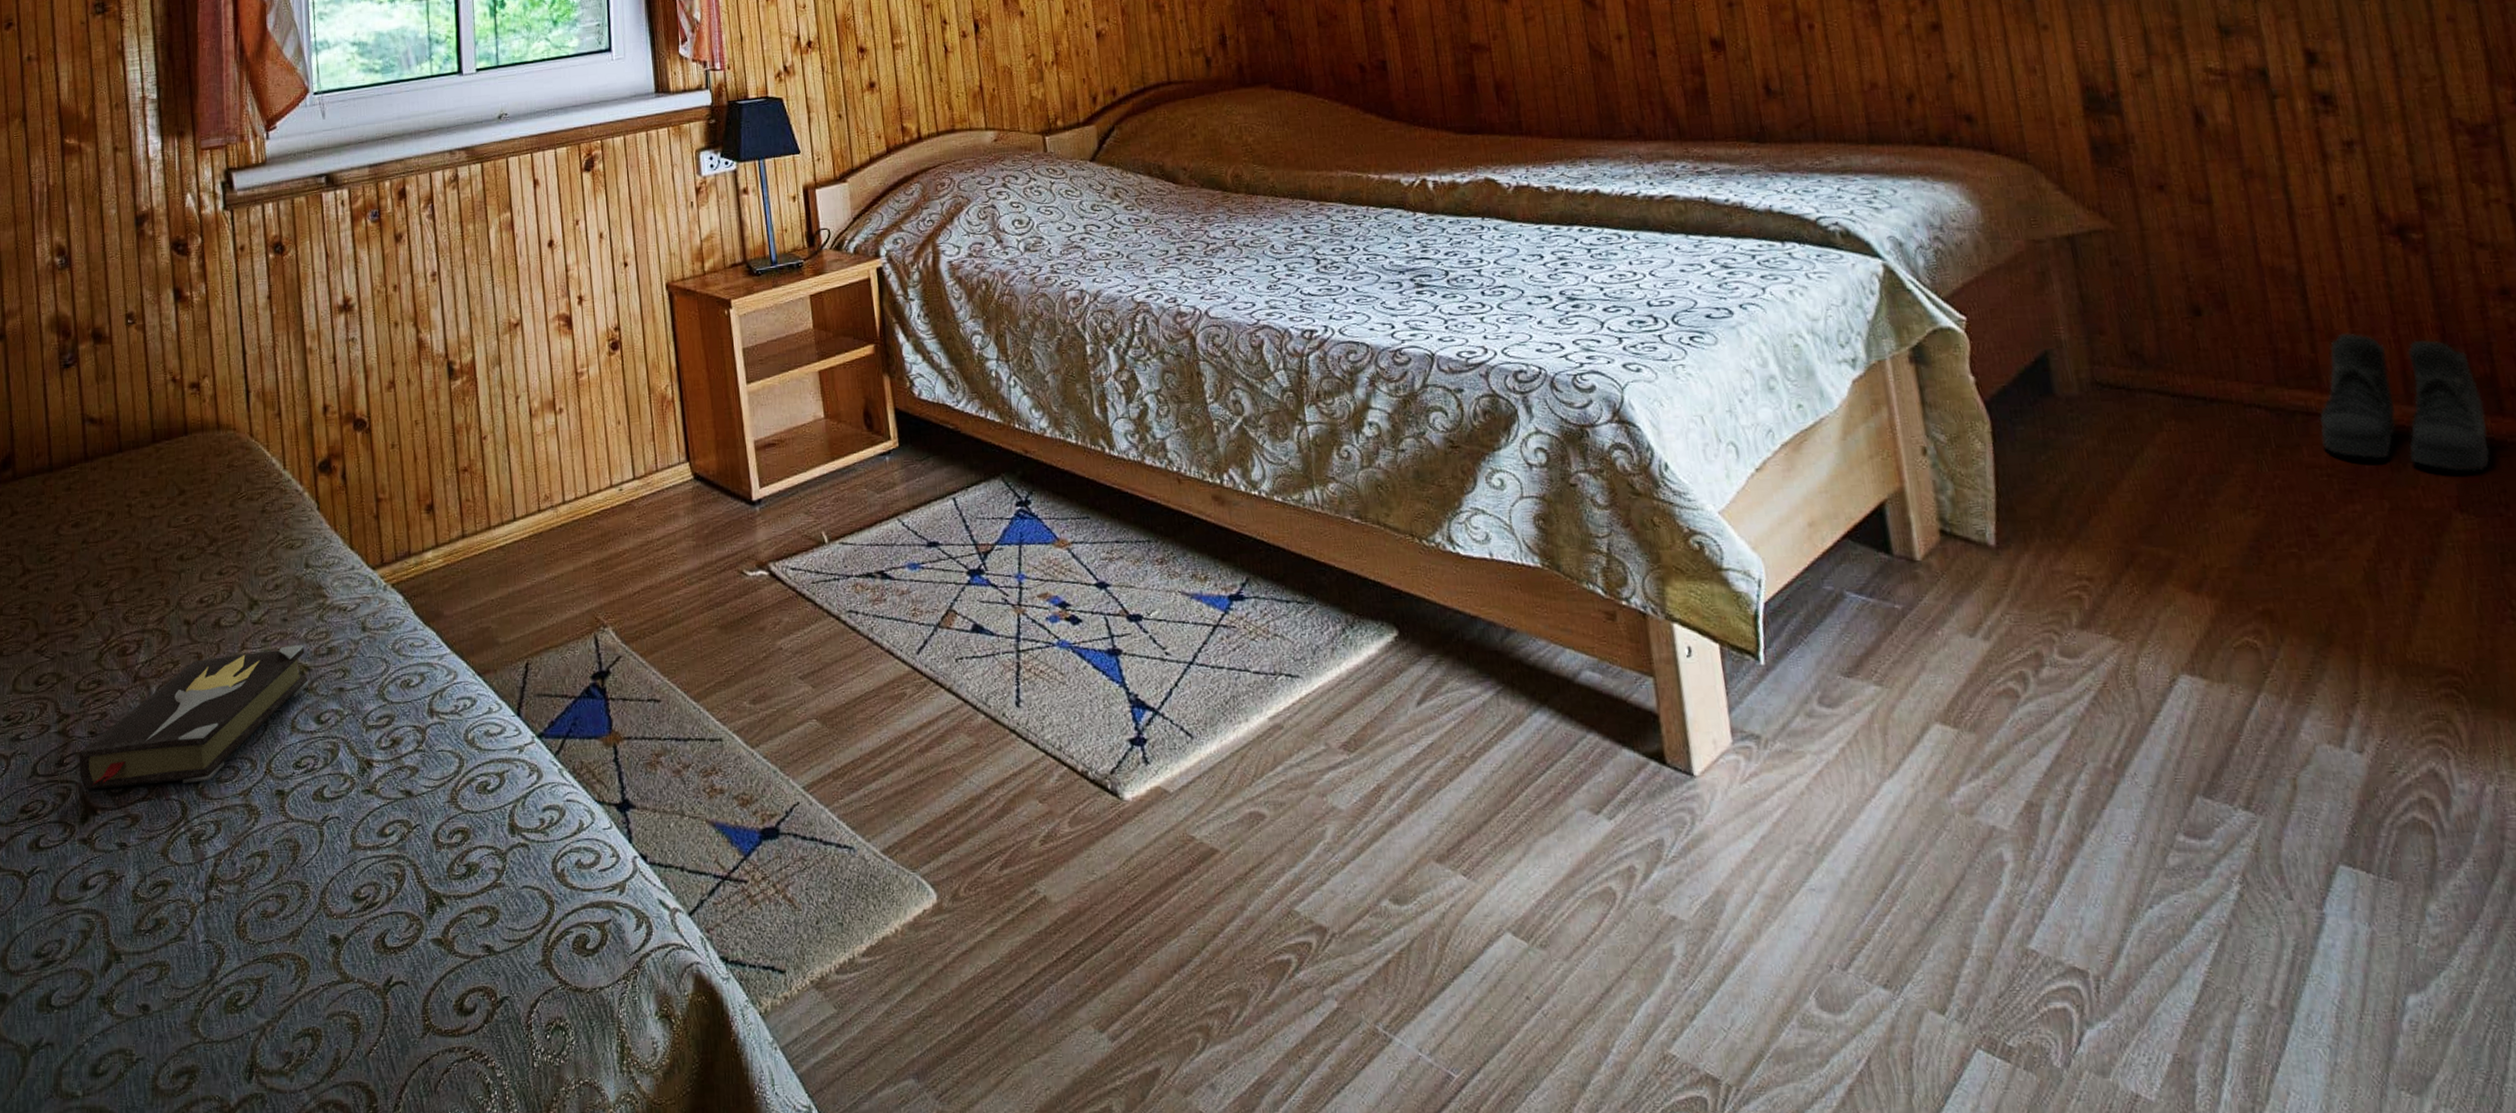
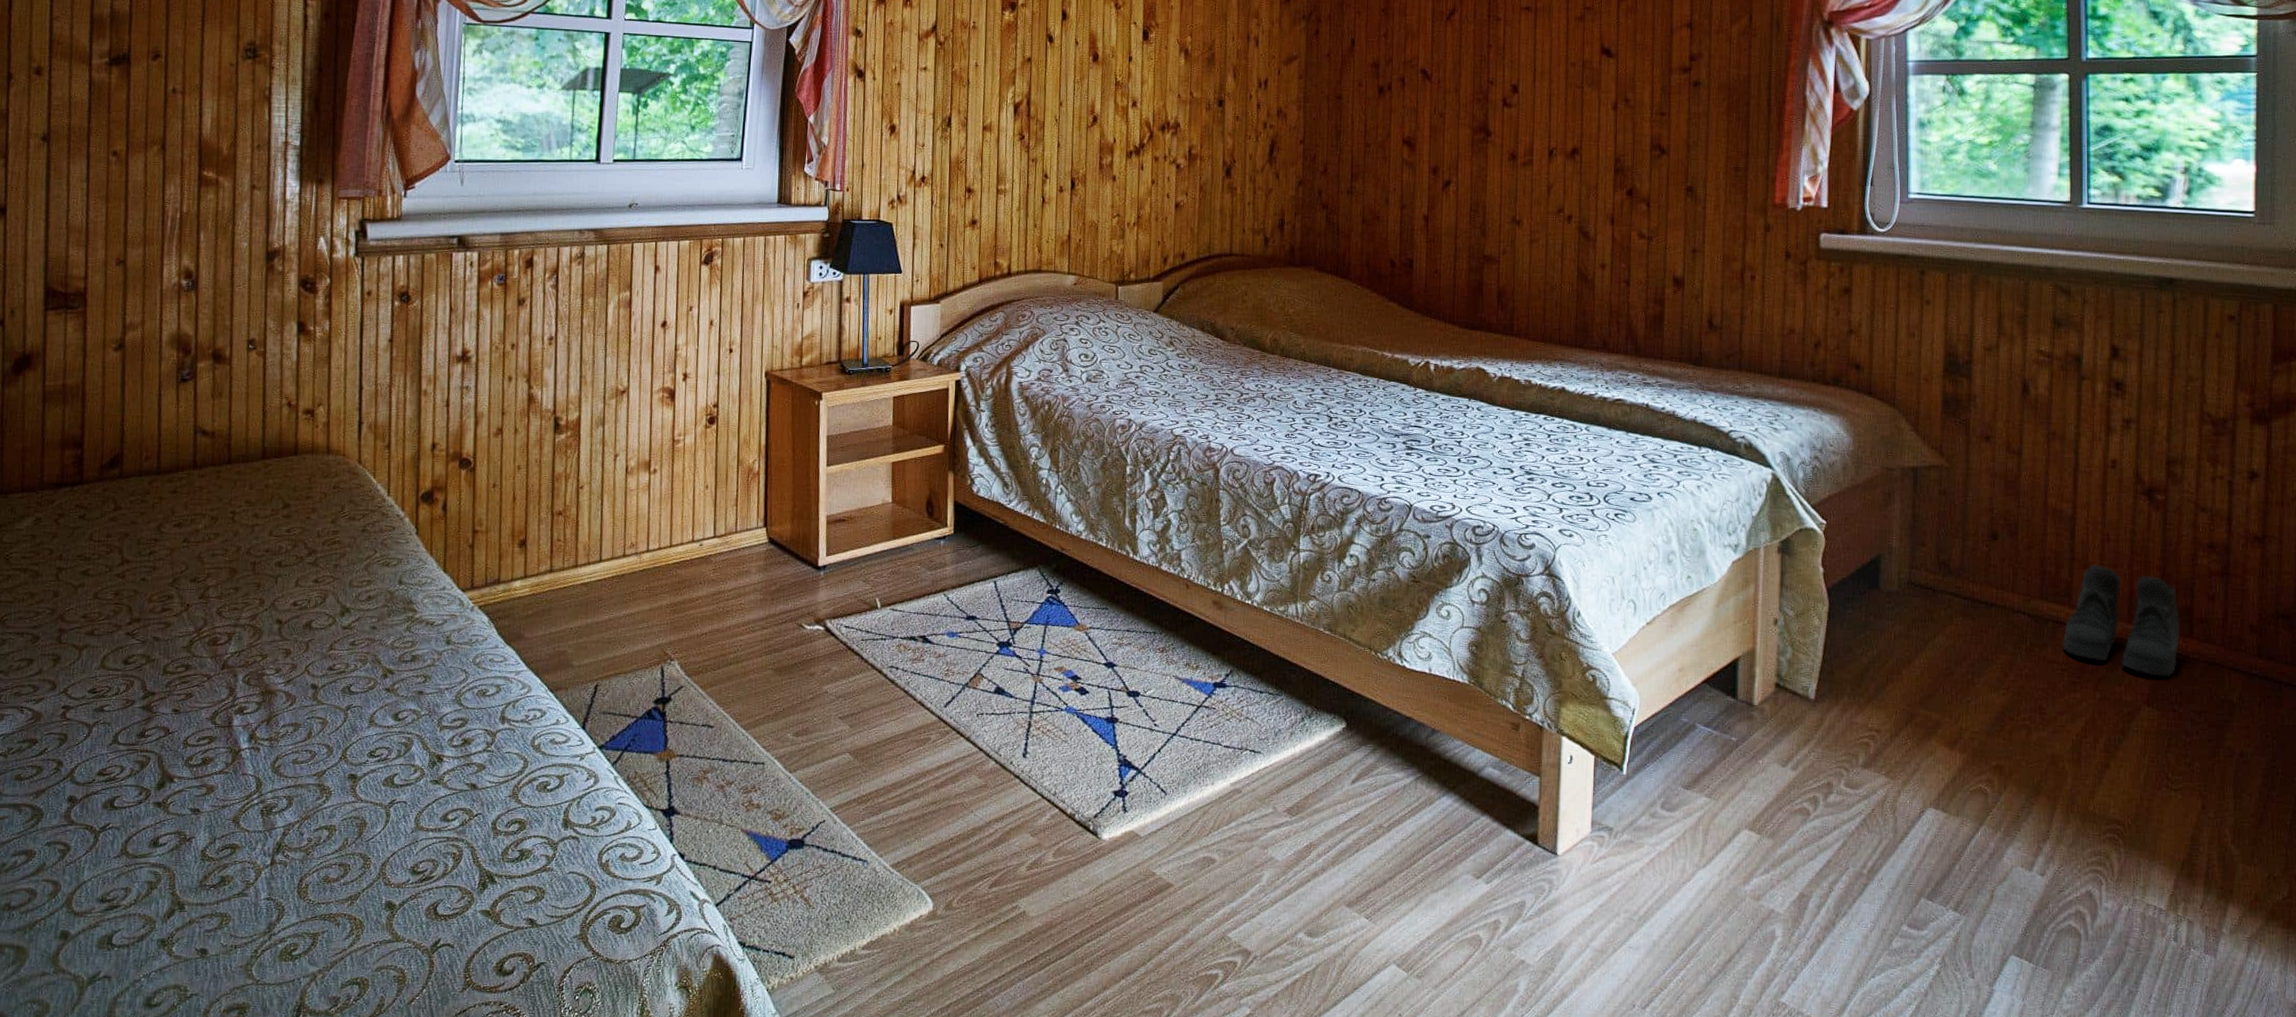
hardback book: present [79,644,308,790] -> none [160,650,390,762]

